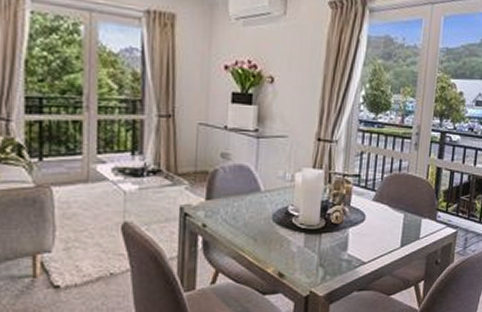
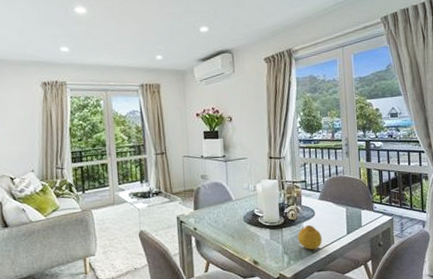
fruit: none [339,232,370,264] -> present [298,225,322,250]

